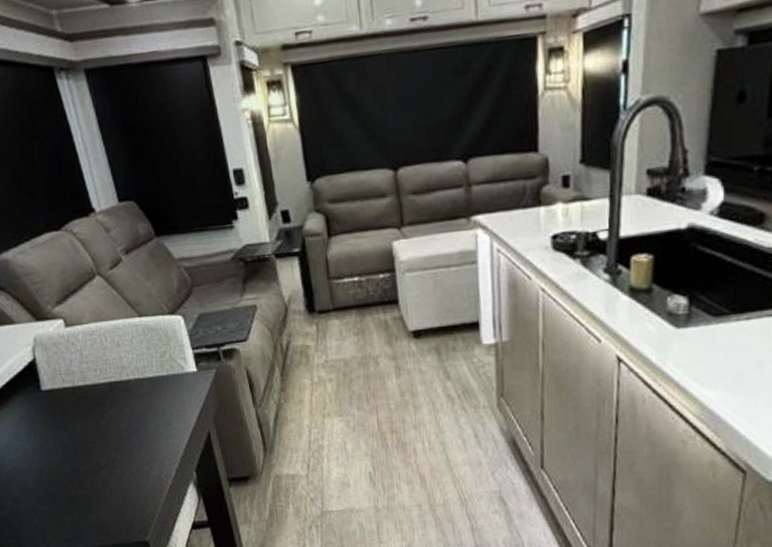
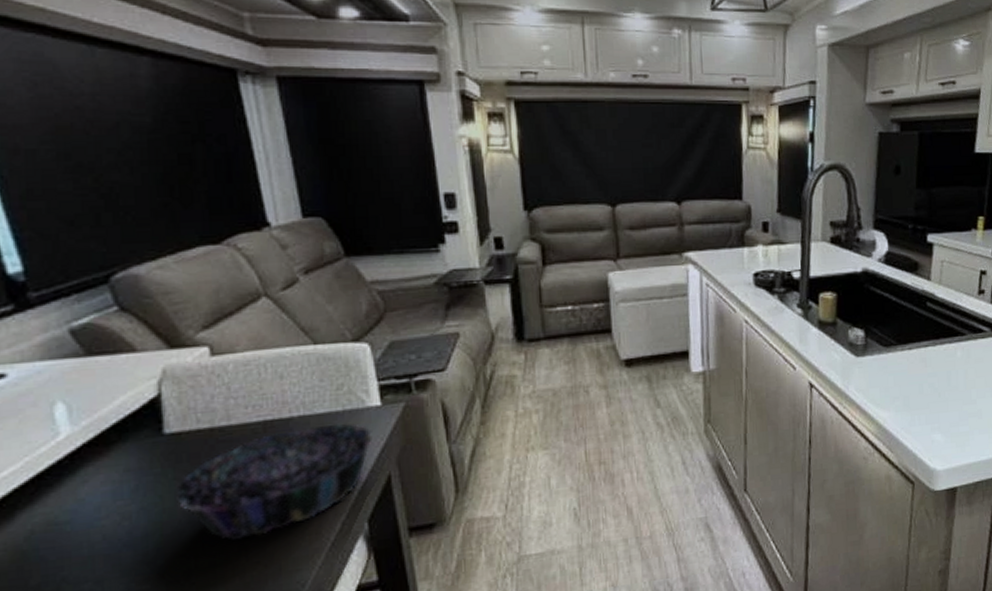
decorative bowl: none [54,386,193,479] -> present [174,423,373,542]

